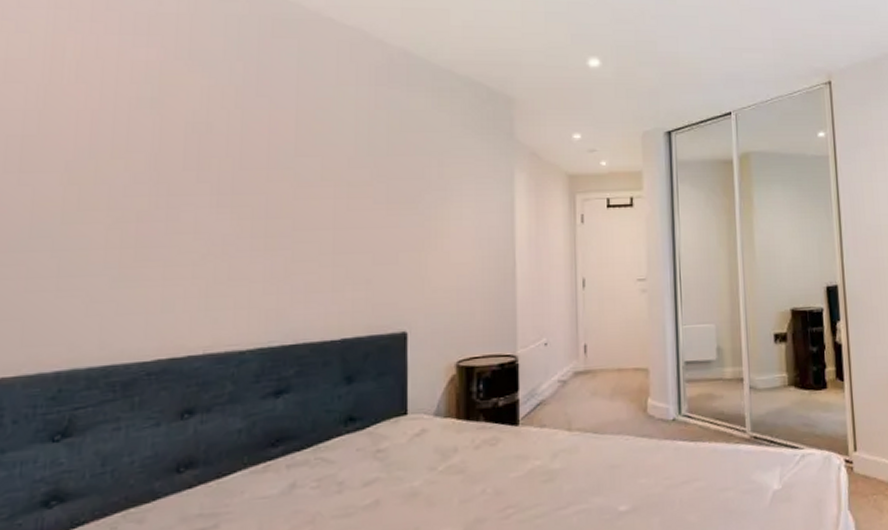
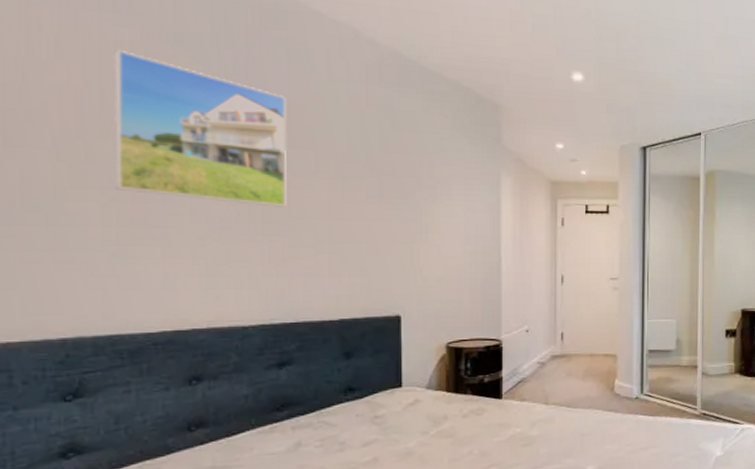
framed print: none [122,69,294,219] -> present [113,49,287,207]

